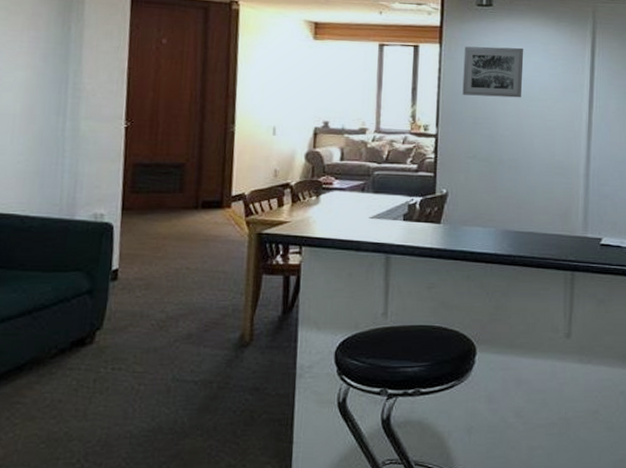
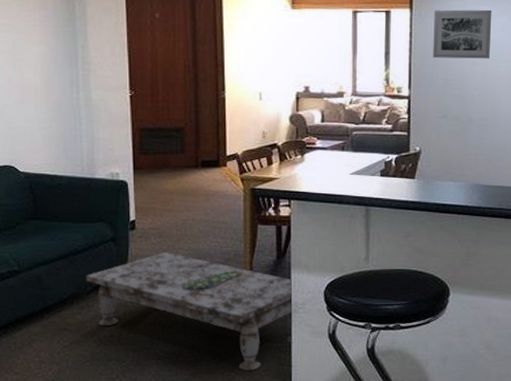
coffee table: none [51,306,299,449] -> present [86,251,293,370]
decorative bowl: none [167,328,242,352] -> present [181,270,243,290]

